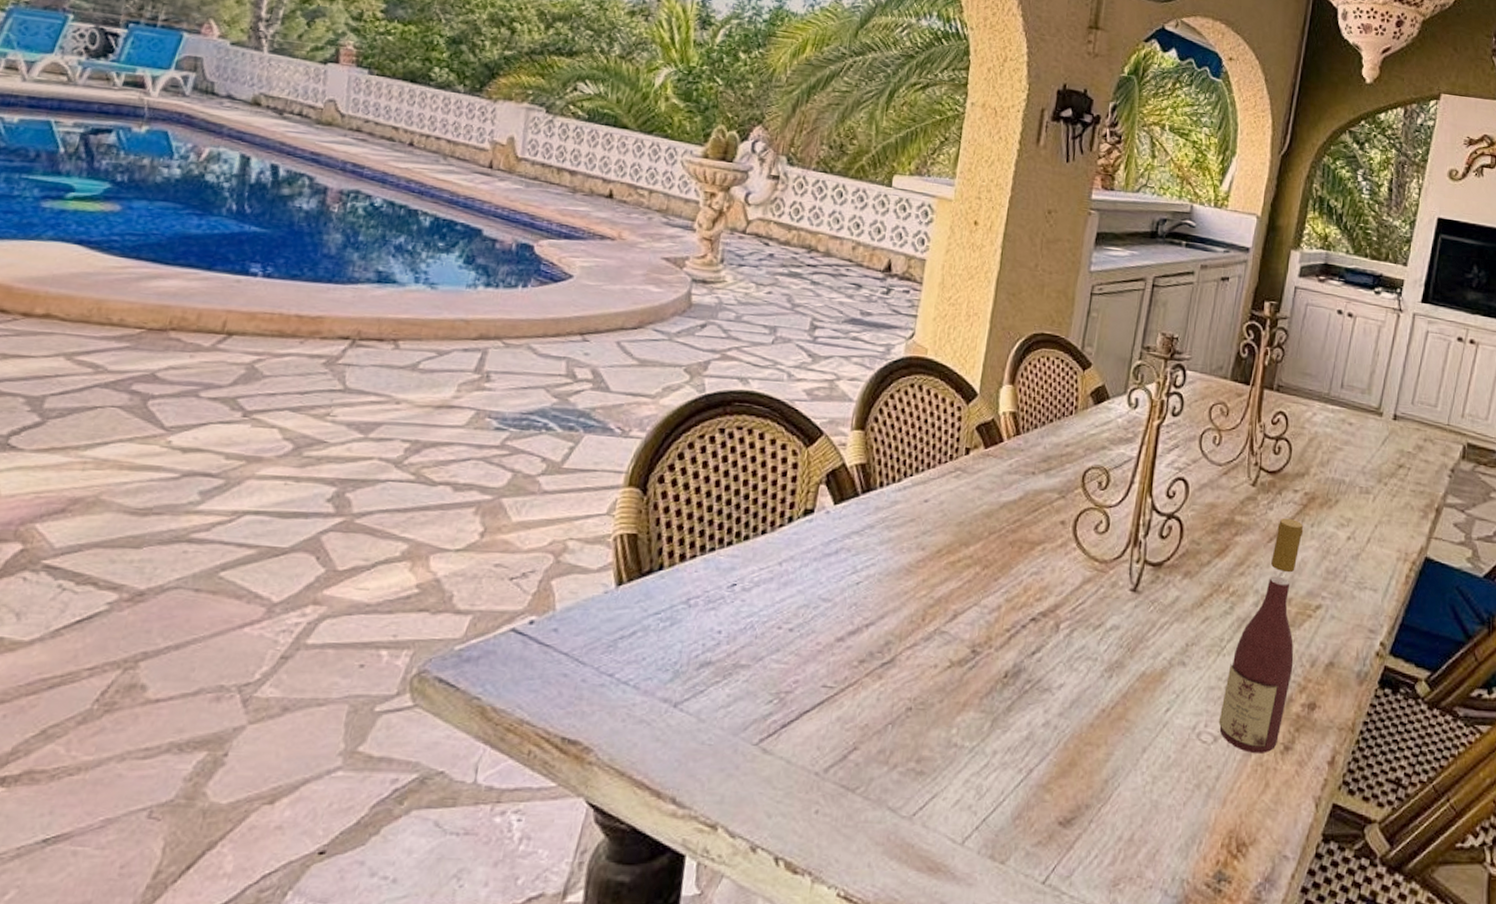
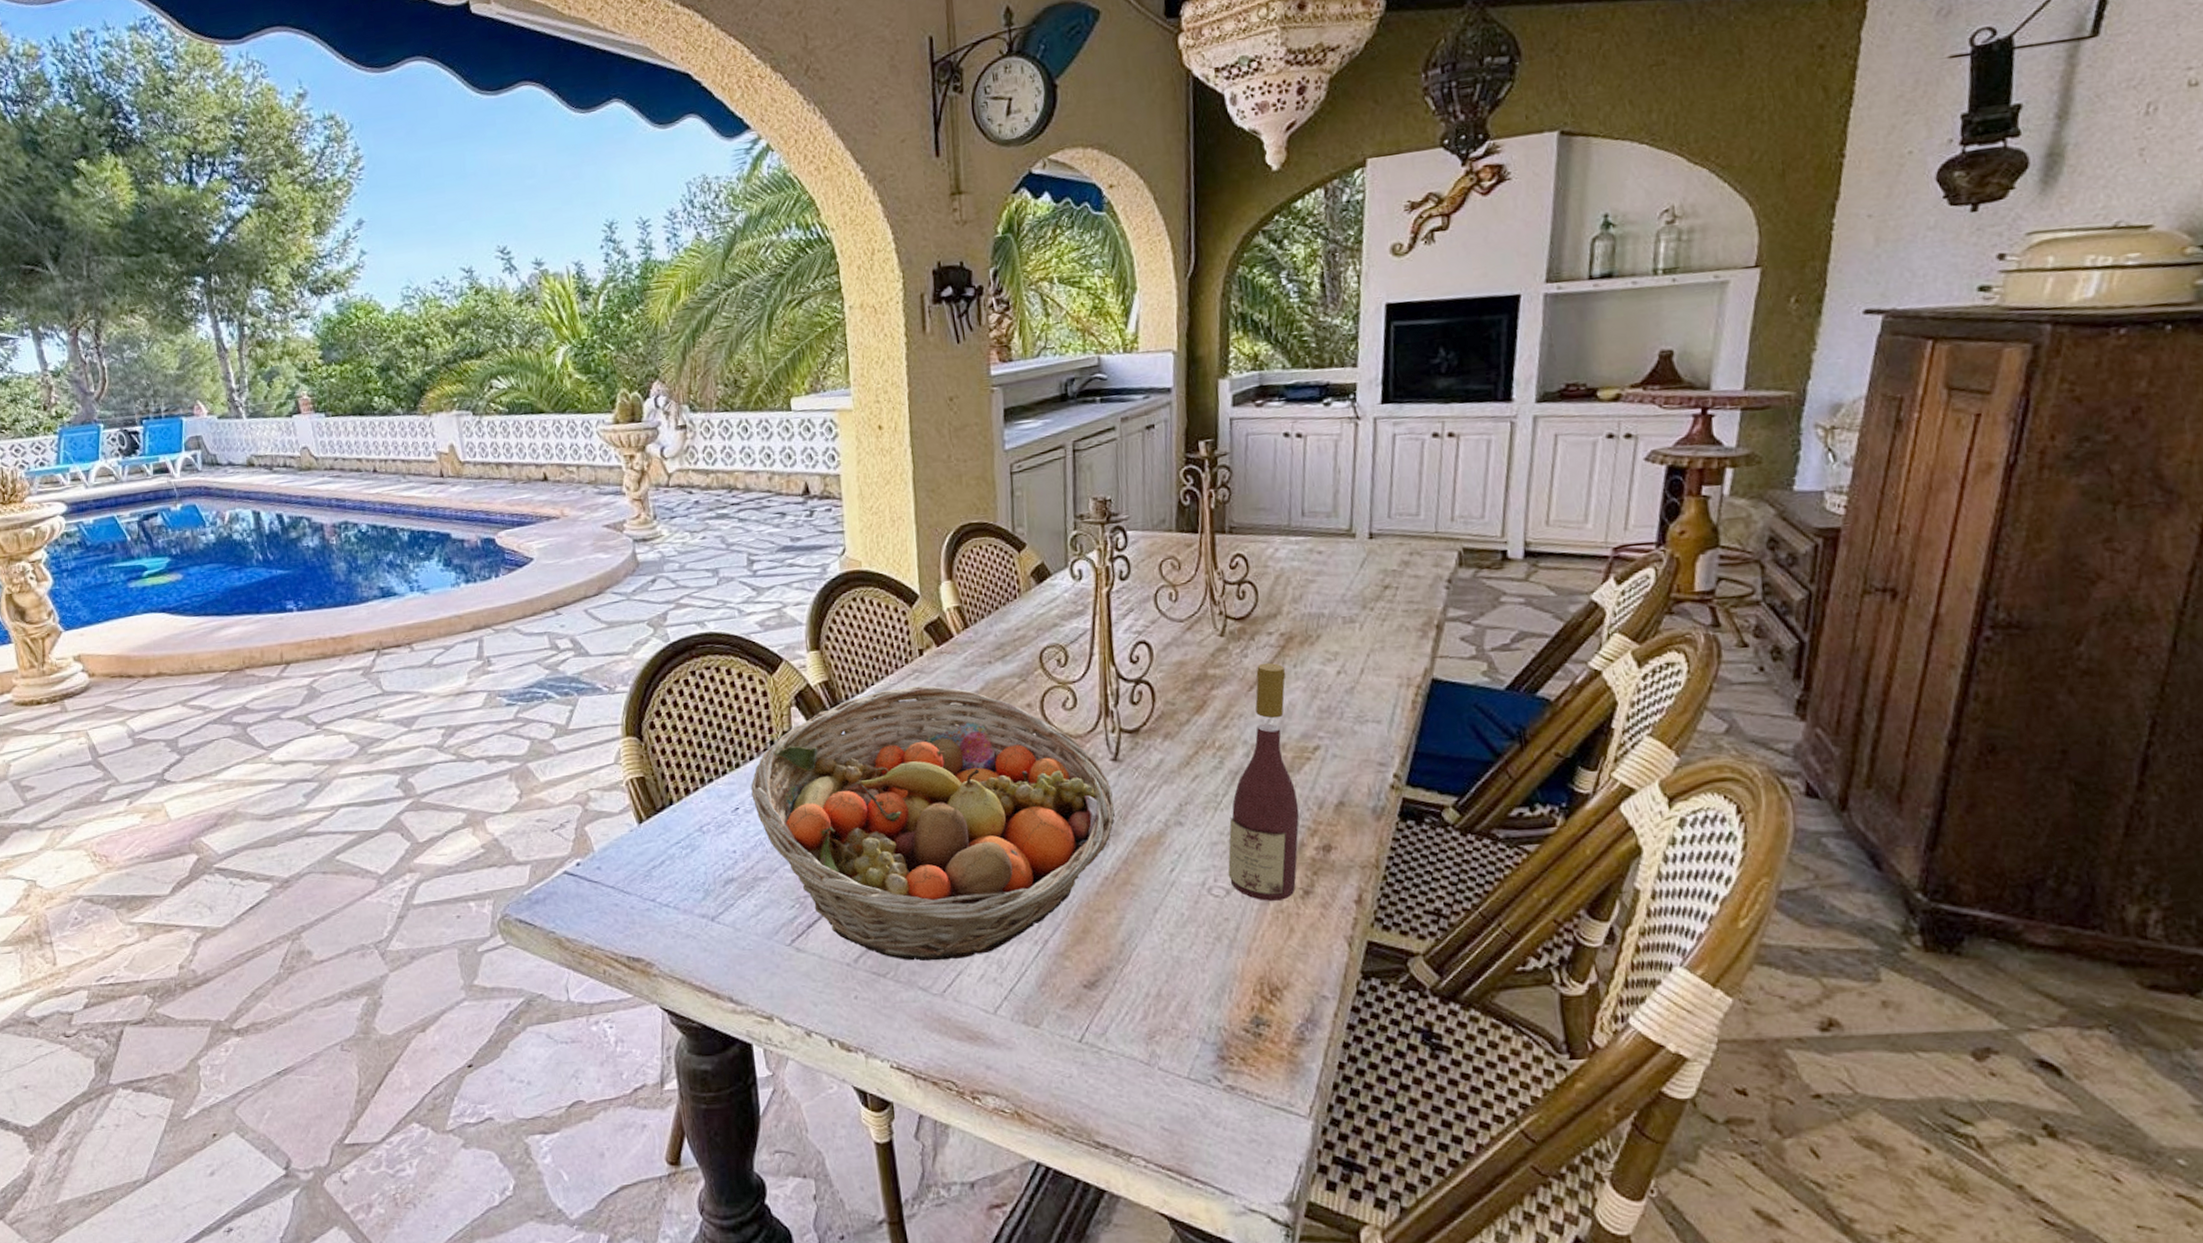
fruit basket: none [754,483,1126,780] -> present [751,685,1116,962]

